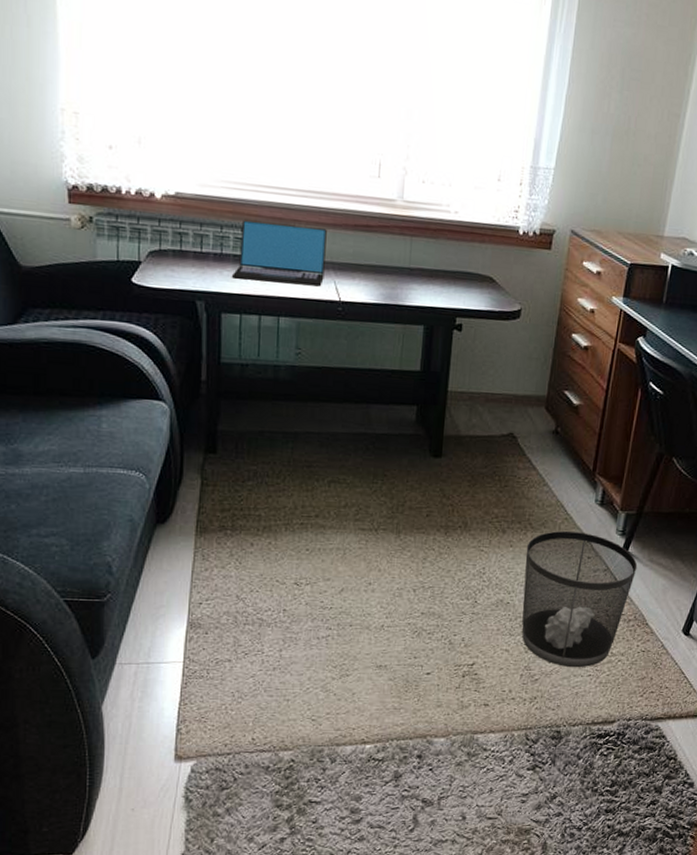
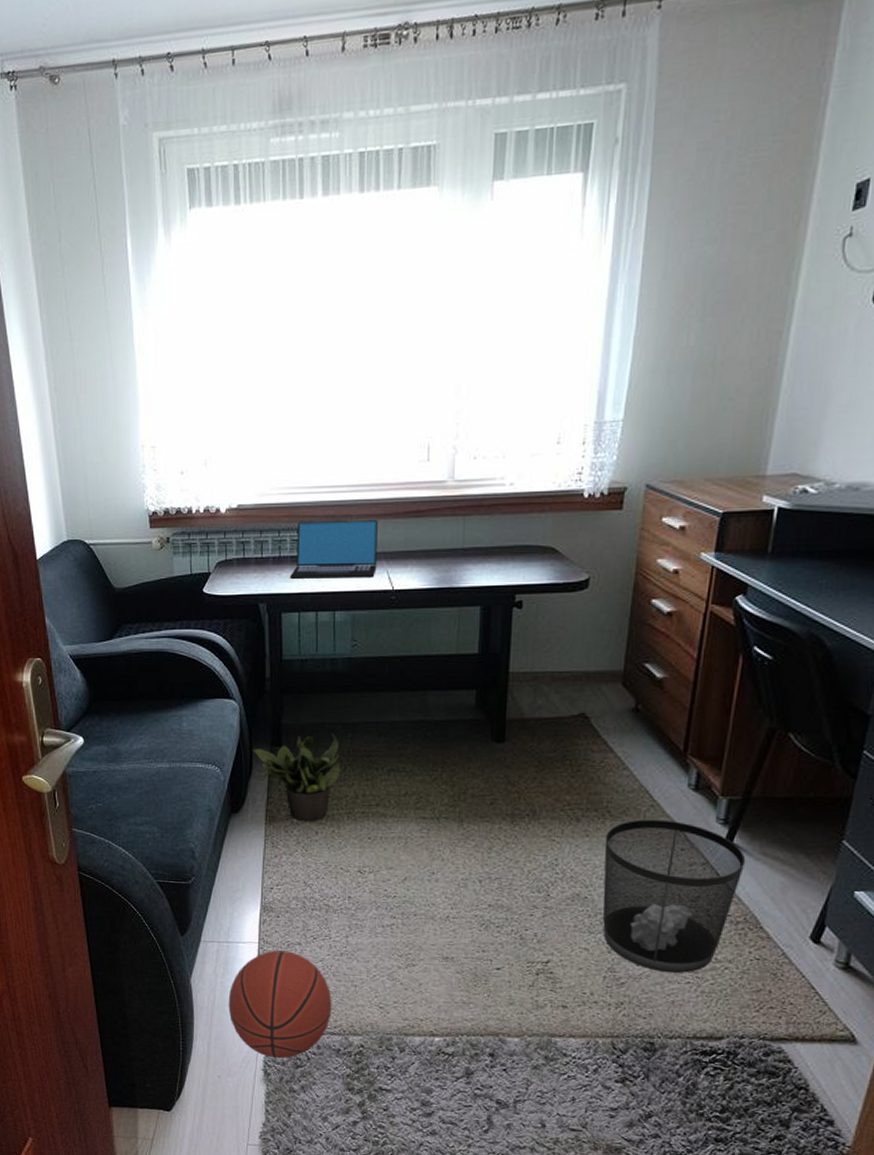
basketball: none [146,669,263,783] -> present [228,950,332,1059]
potted plant: none [183,442,283,534] -> present [252,733,344,822]

